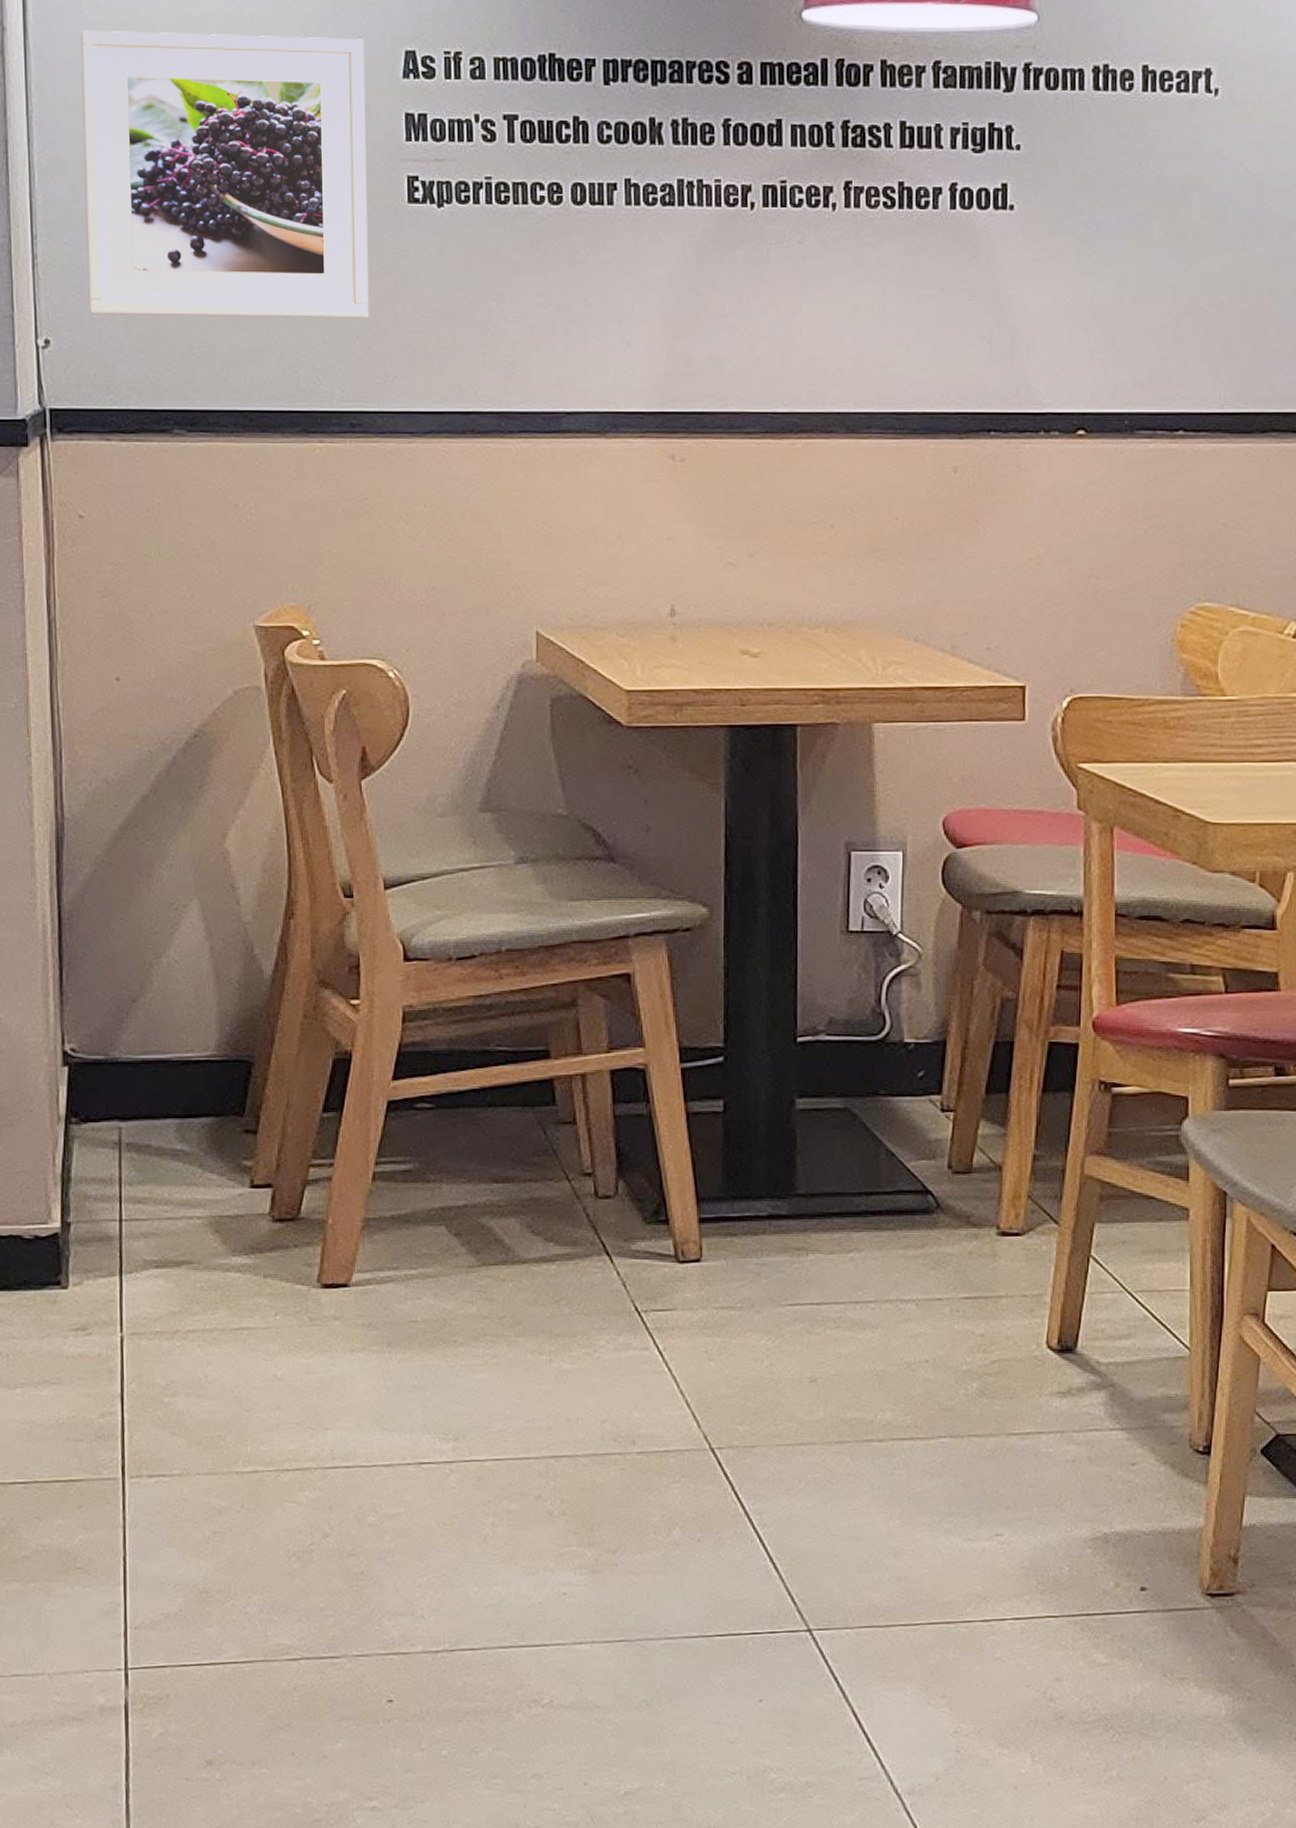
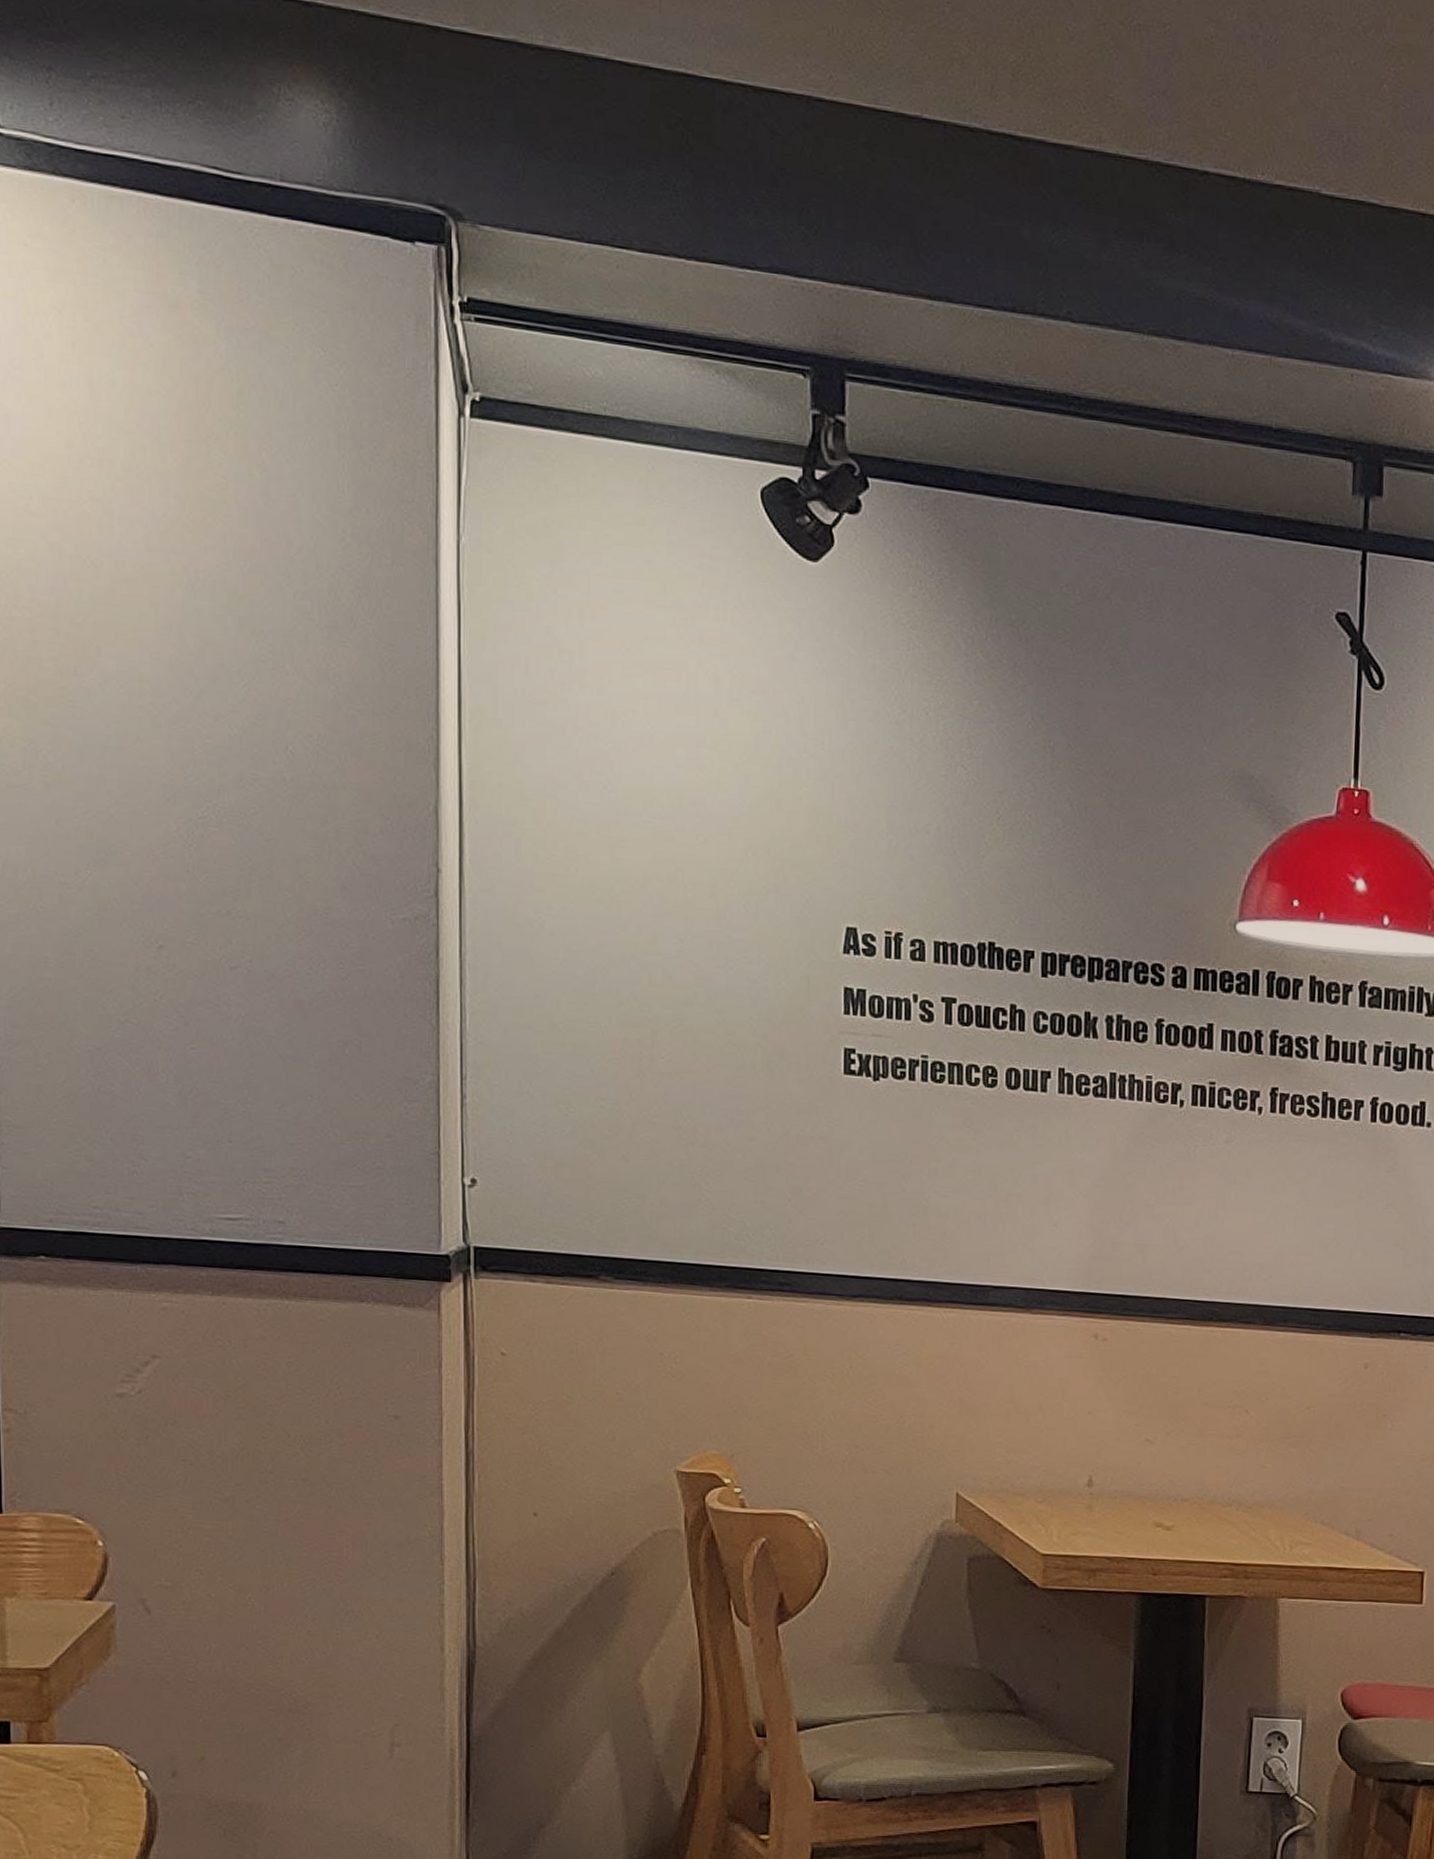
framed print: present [81,30,369,319] -> none [517,878,806,1182]

